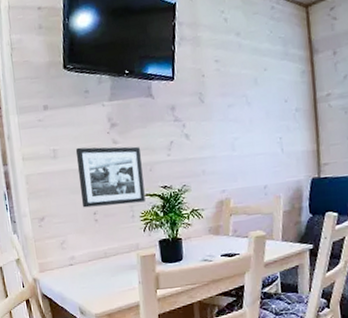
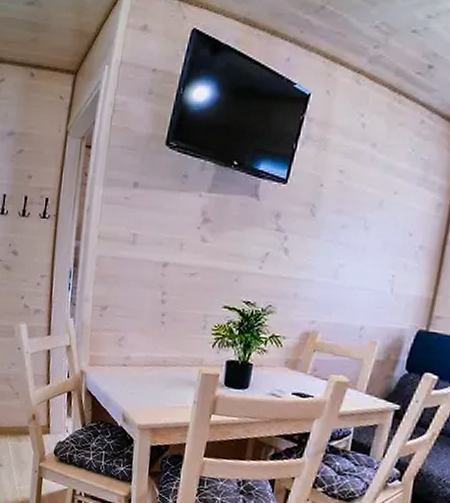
picture frame: present [75,146,146,208] -> none [151,237,230,314]

